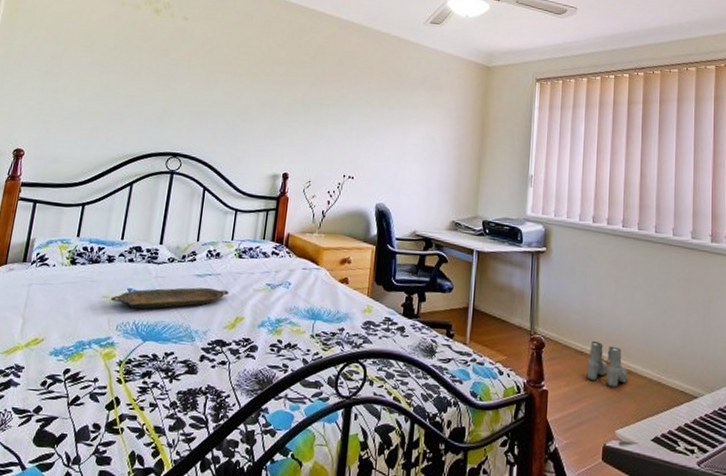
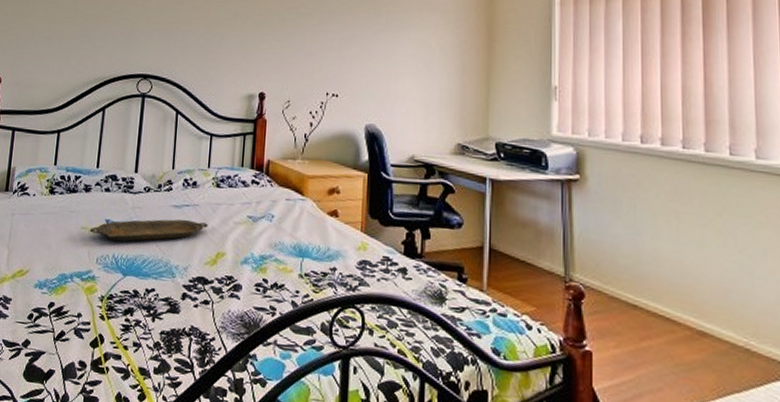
boots: present [587,340,628,388] -> none [643,291,702,353]

